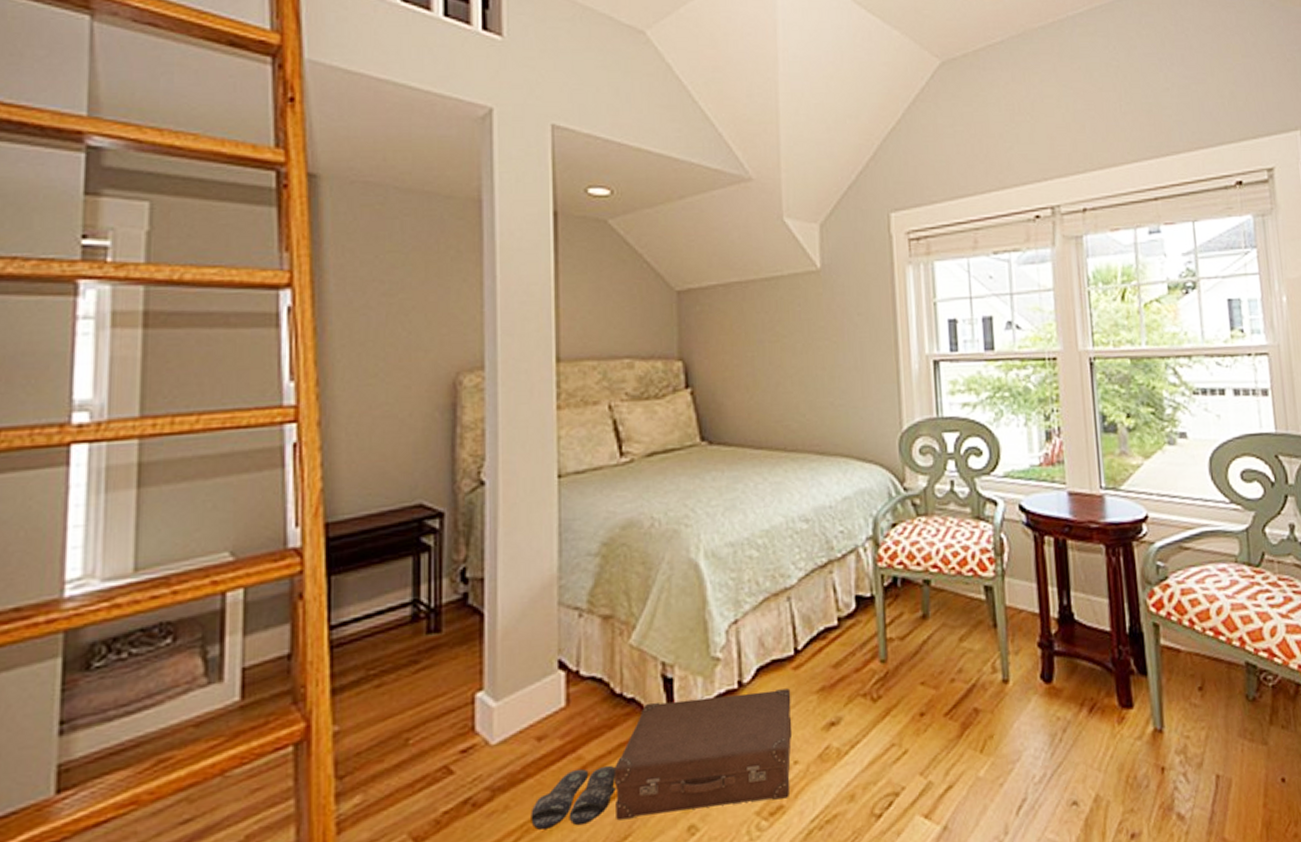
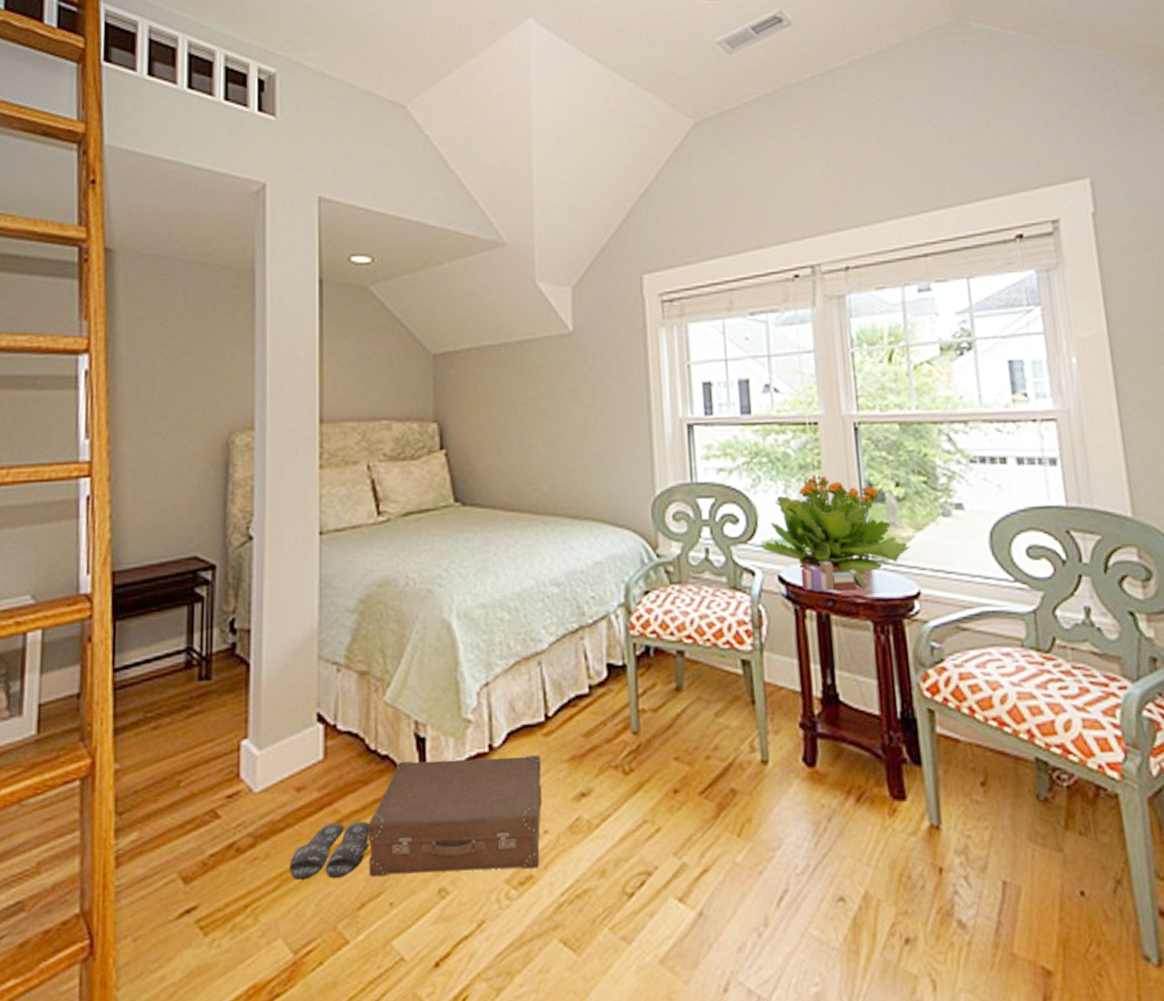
potted flower: none [1003,408,1139,503] -> present [761,475,911,576]
book: none [1039,488,1101,519] -> present [800,560,868,592]

